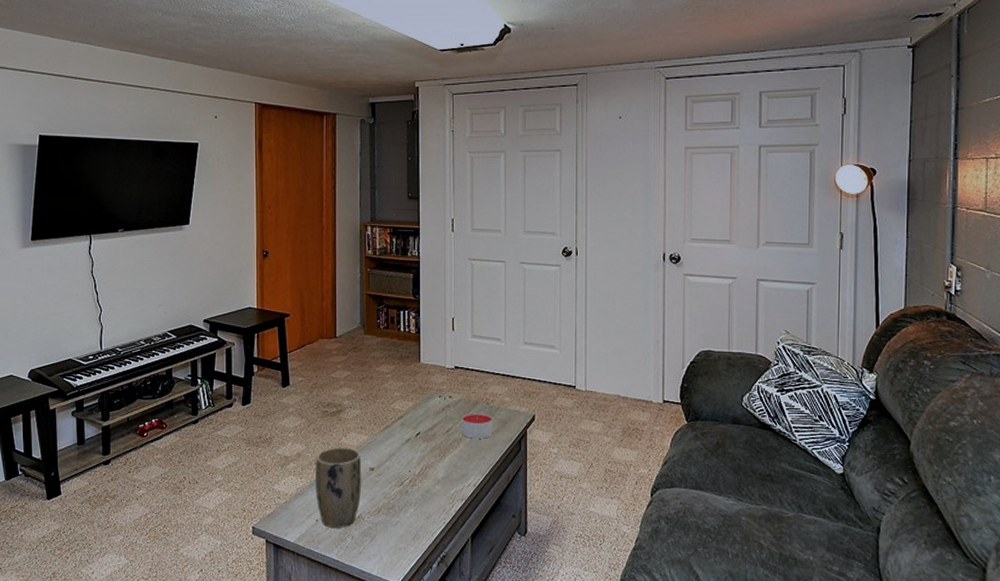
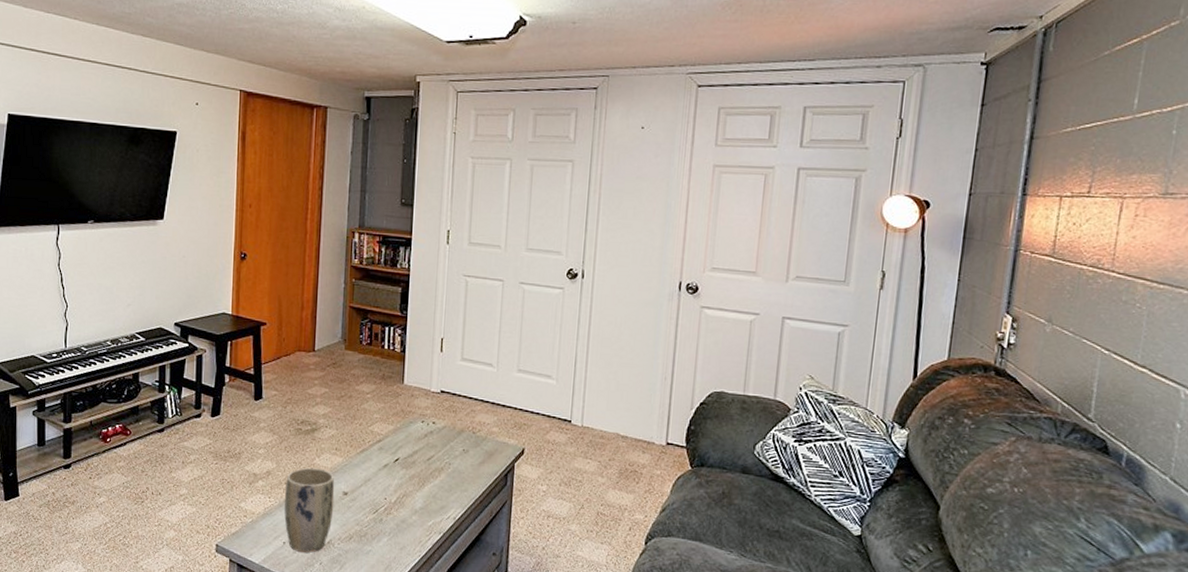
candle: present [462,413,492,439] -> none [444,441,478,470]

